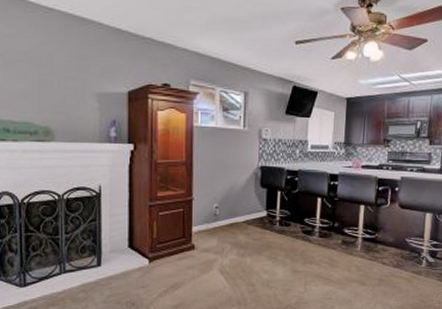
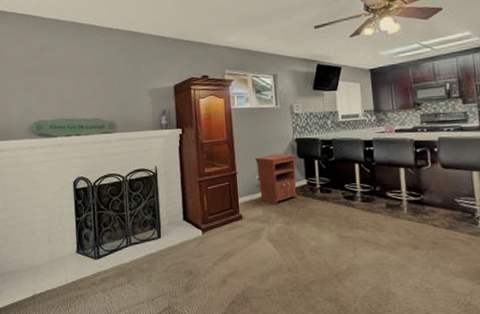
nightstand: none [213,182,258,236] -> present [254,154,298,205]

